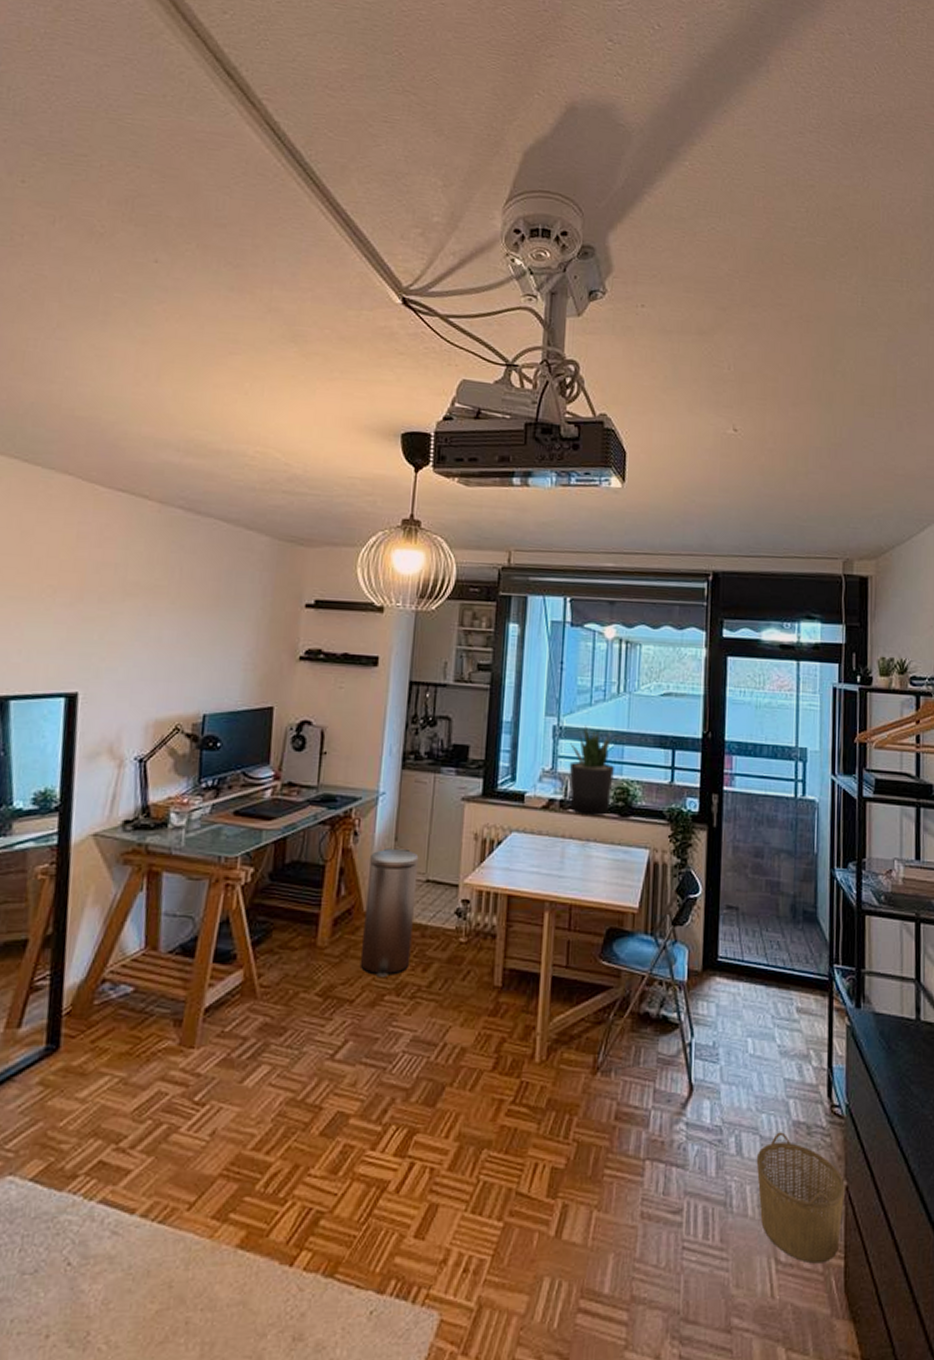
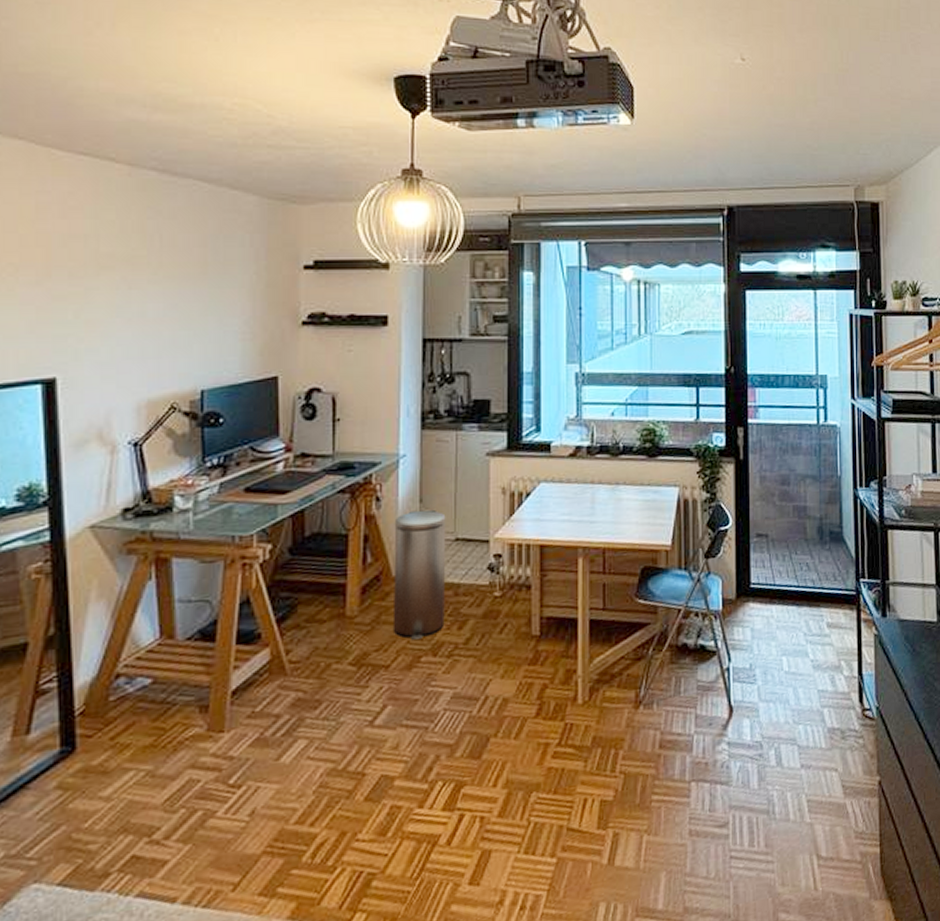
planter: present [569,725,615,815] -> none [594,369,641,459]
basket: present [756,1132,845,1264] -> none [795,739,878,855]

